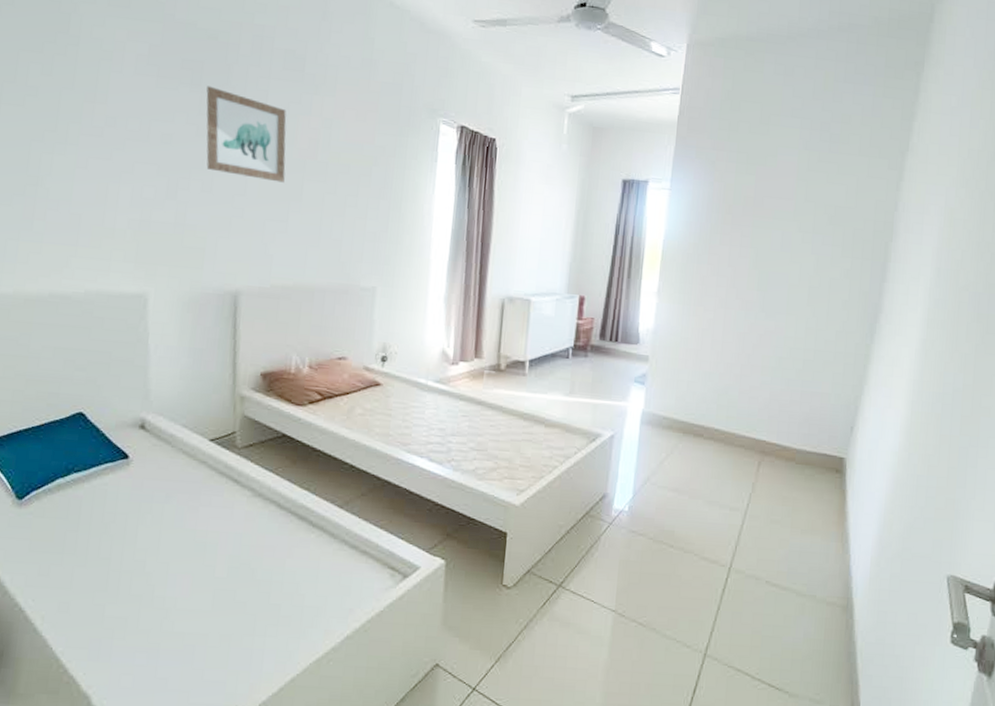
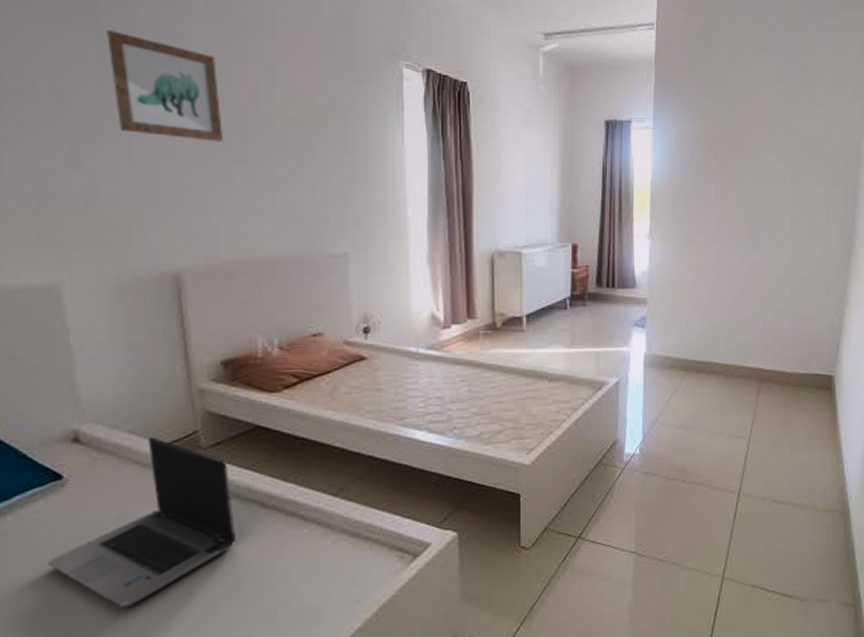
laptop computer: none [108,432,256,579] -> present [48,437,235,608]

